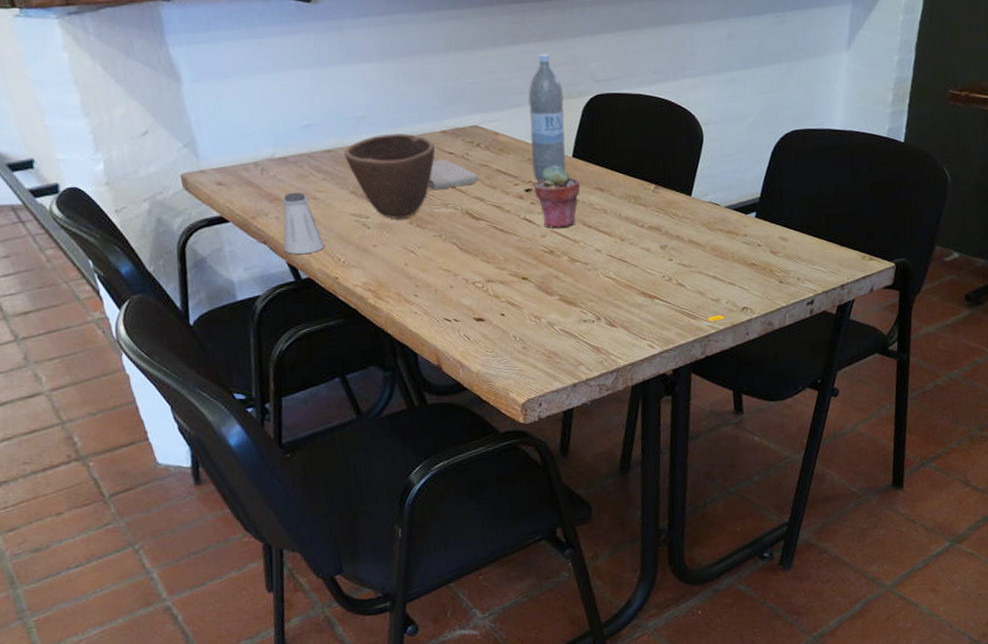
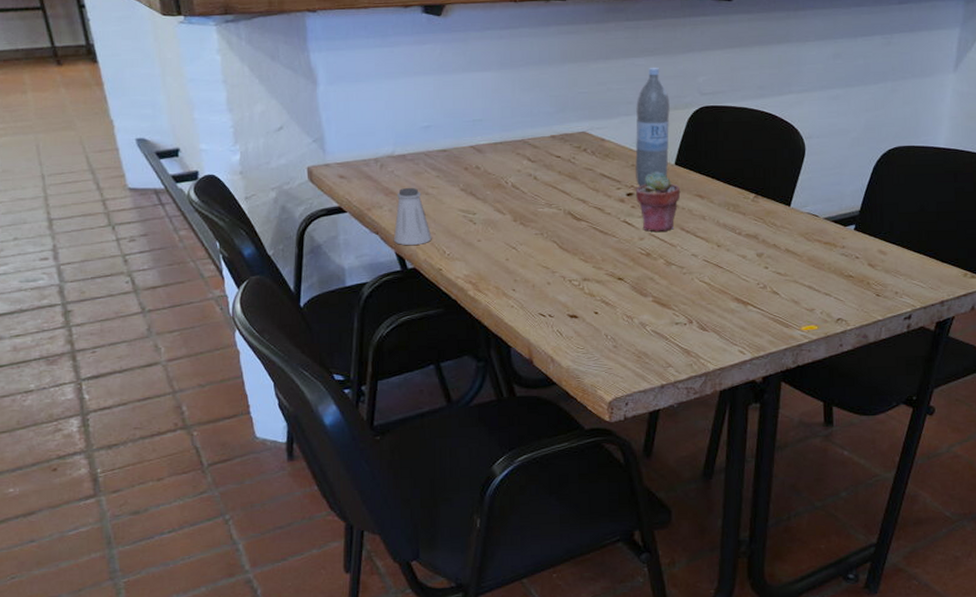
bowl: present [344,133,435,220] -> none [459,137,544,217]
washcloth: present [427,159,479,191] -> none [533,162,583,191]

